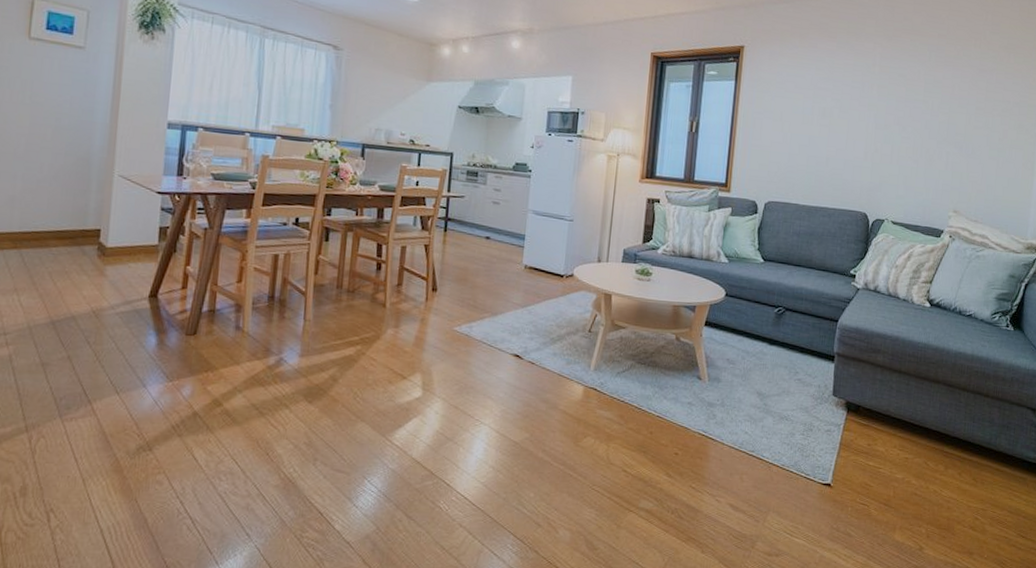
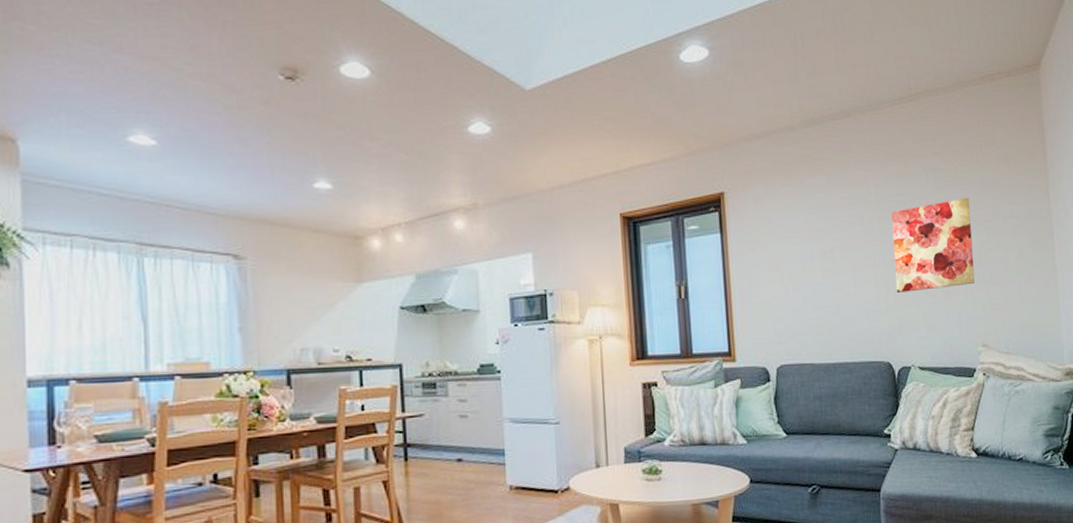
wall art: none [883,78,966,156] -> present [891,197,975,294]

